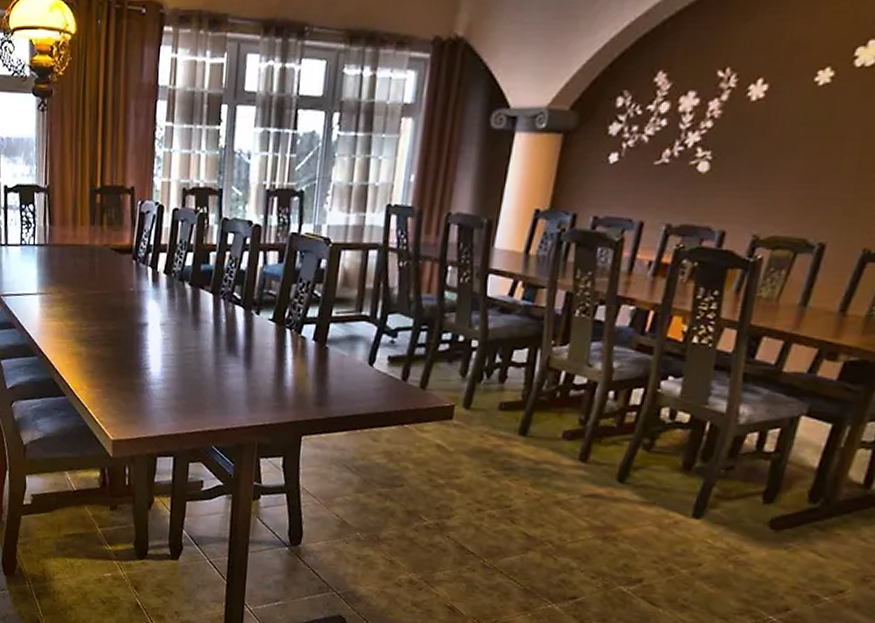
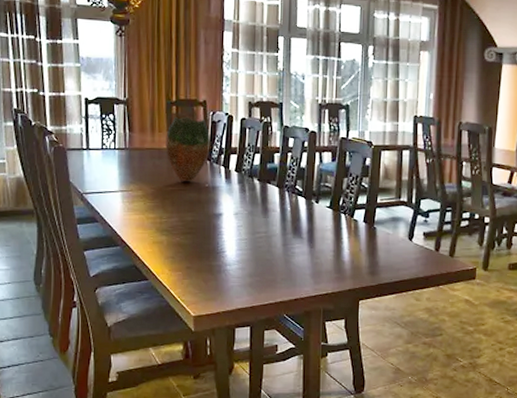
vase: none [88,208,138,285] -> present [165,117,211,182]

